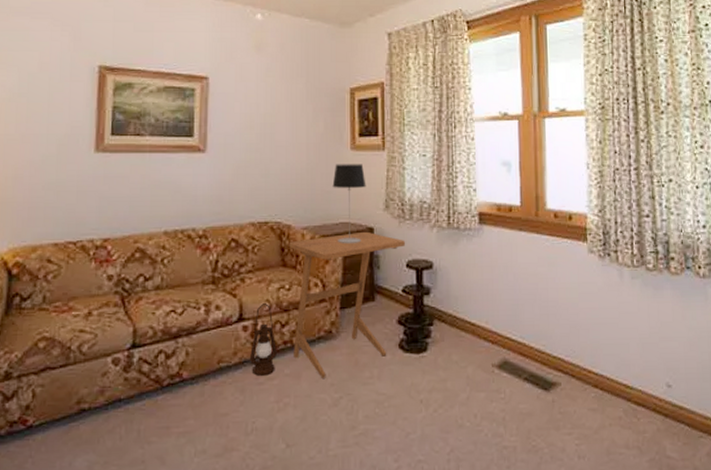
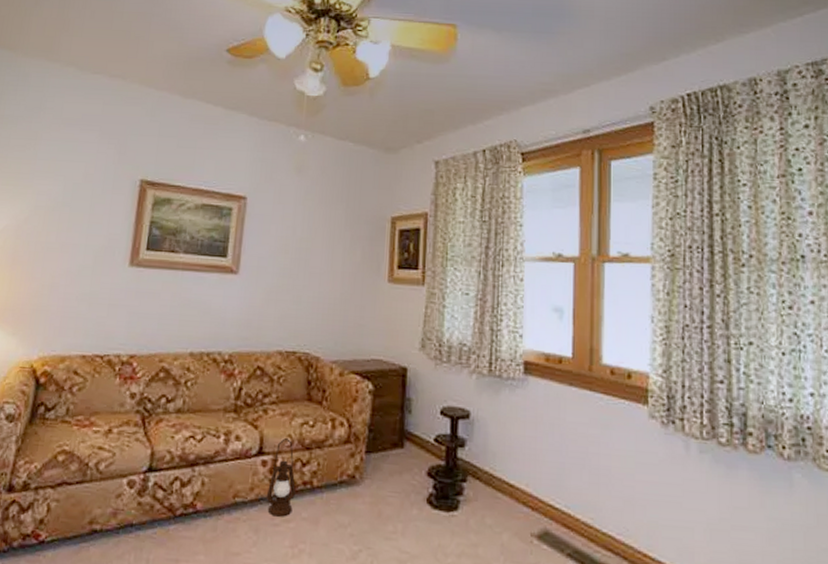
side table: present [289,231,406,378] -> none [313,371,442,527]
table lamp: present [332,164,366,243] -> none [366,296,402,383]

